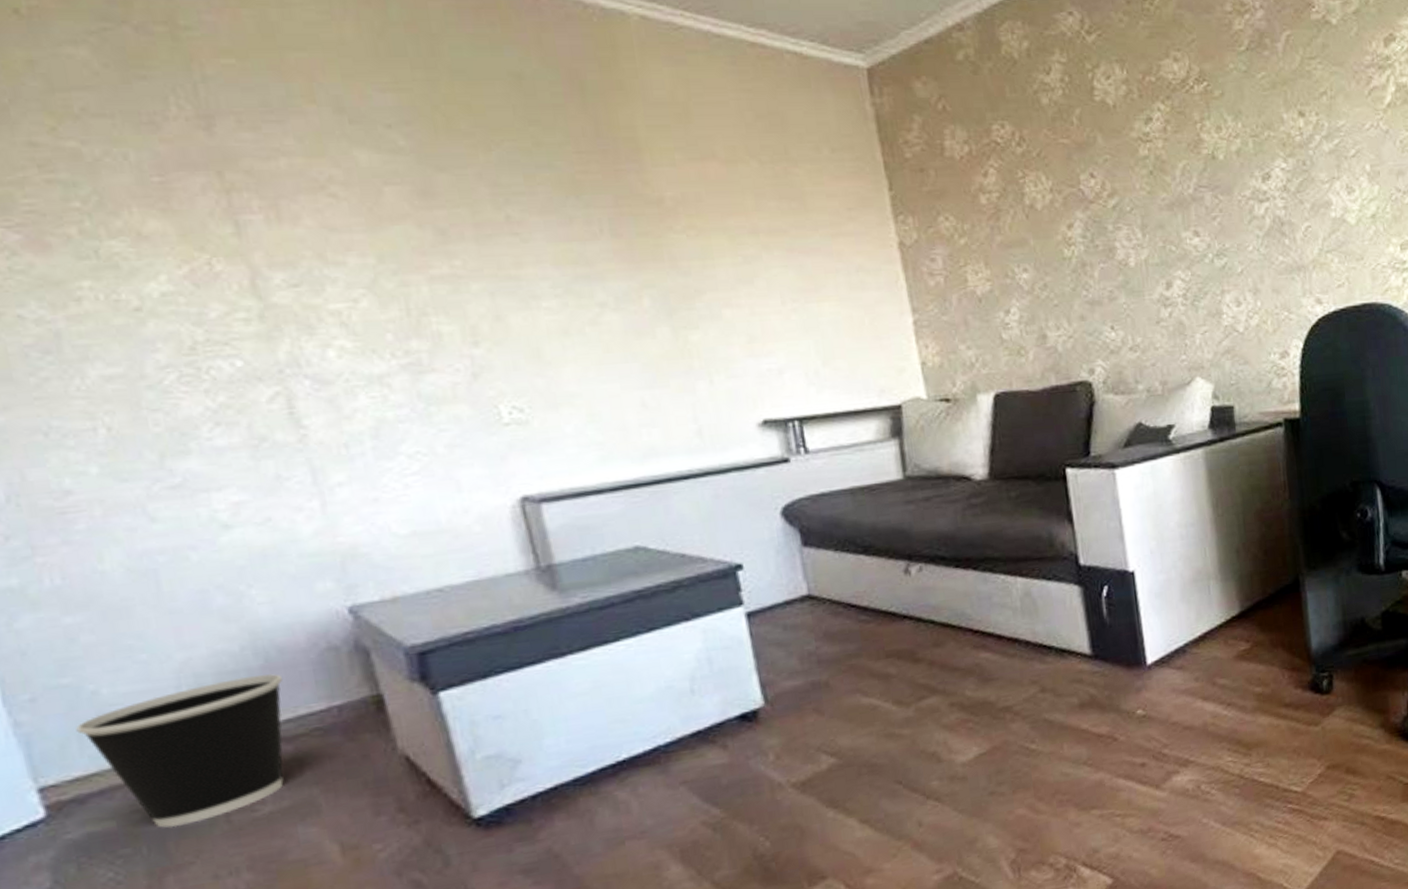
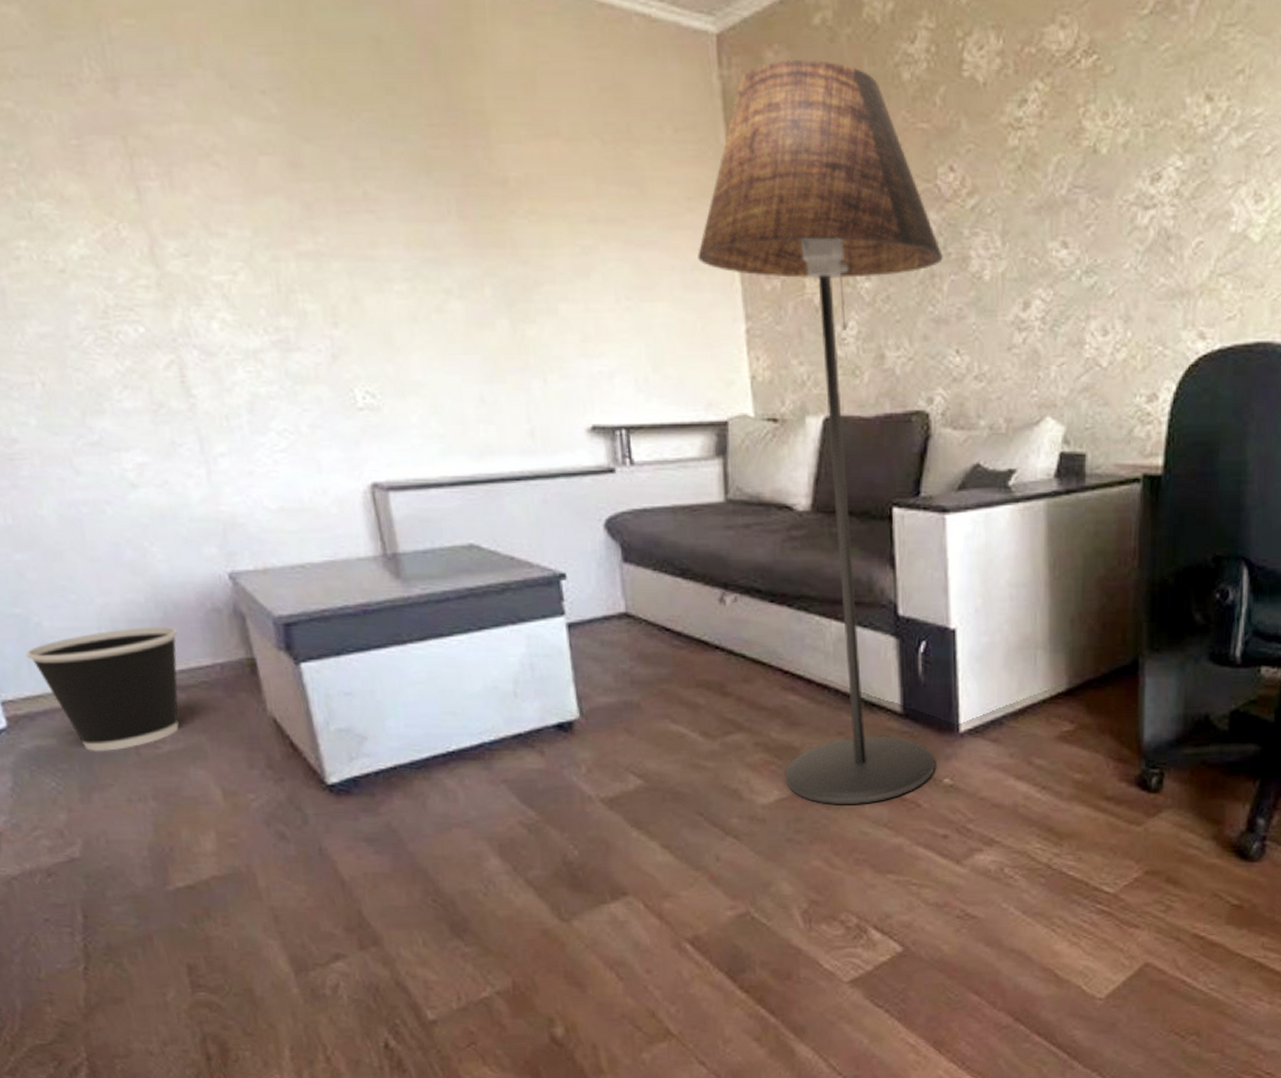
floor lamp: none [861,88,1128,752] -> present [697,58,943,804]

